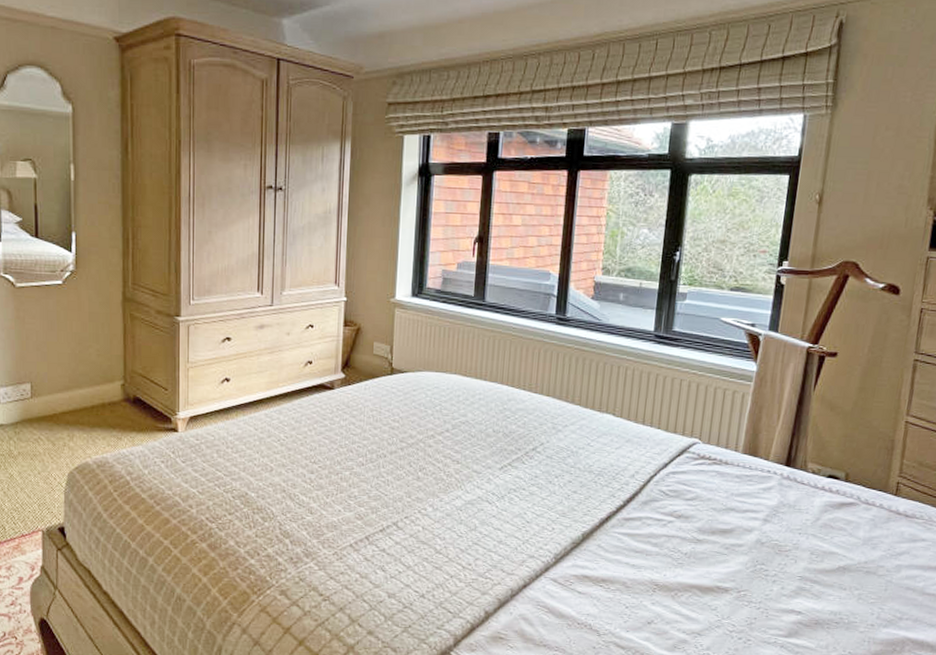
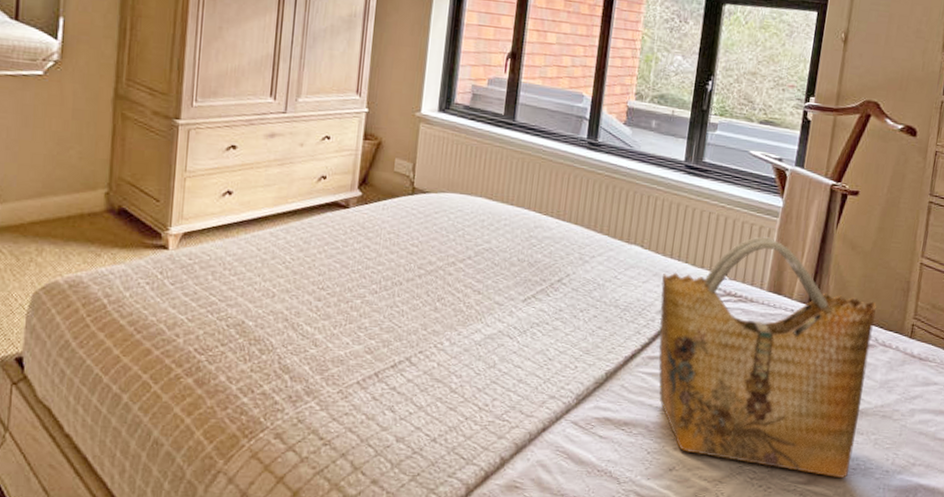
grocery bag: none [633,401,858,631] -> present [658,236,877,478]

